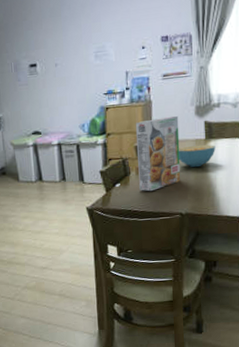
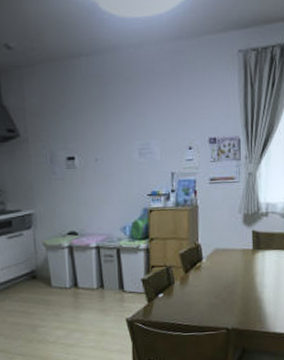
cereal box: present [135,115,181,192] -> none [180,223,228,304]
cereal bowl: present [179,144,216,167] -> none [225,255,263,279]

